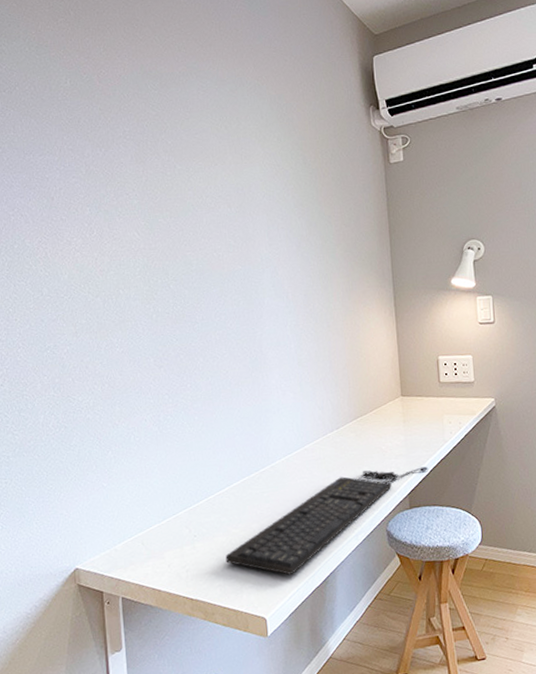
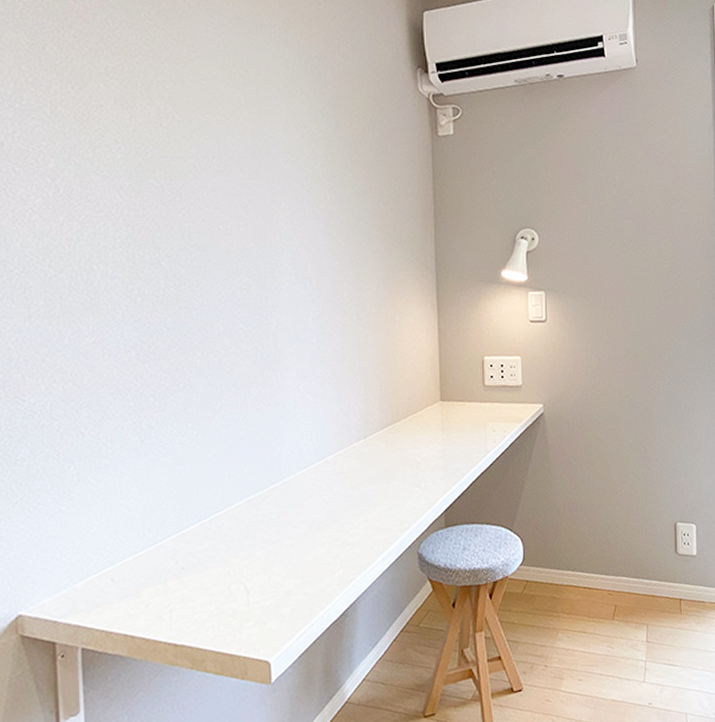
keyboard: present [225,466,428,576] -> none [221,480,467,610]

